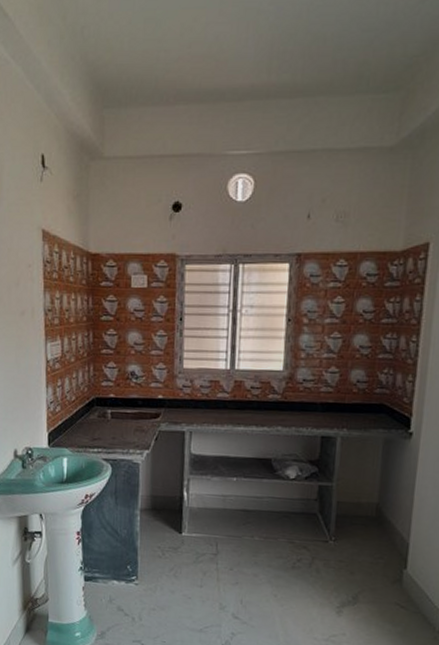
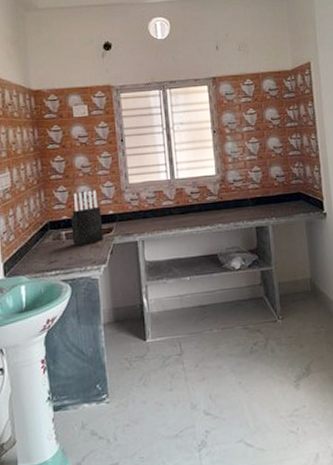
knife block: none [117,370,151,428] -> present [71,190,104,247]

